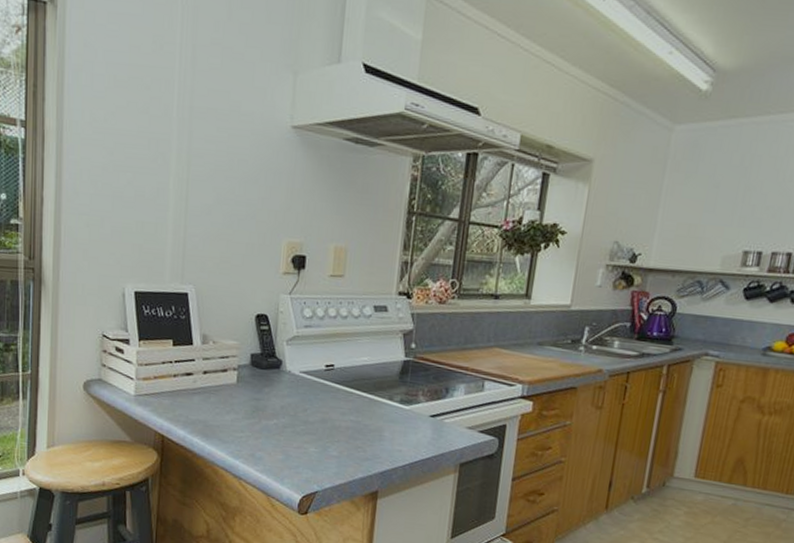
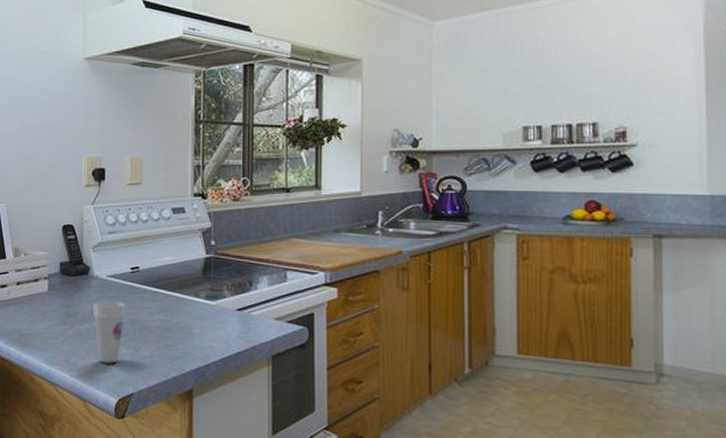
cup: none [283,397,318,461] -> present [93,301,126,364]

